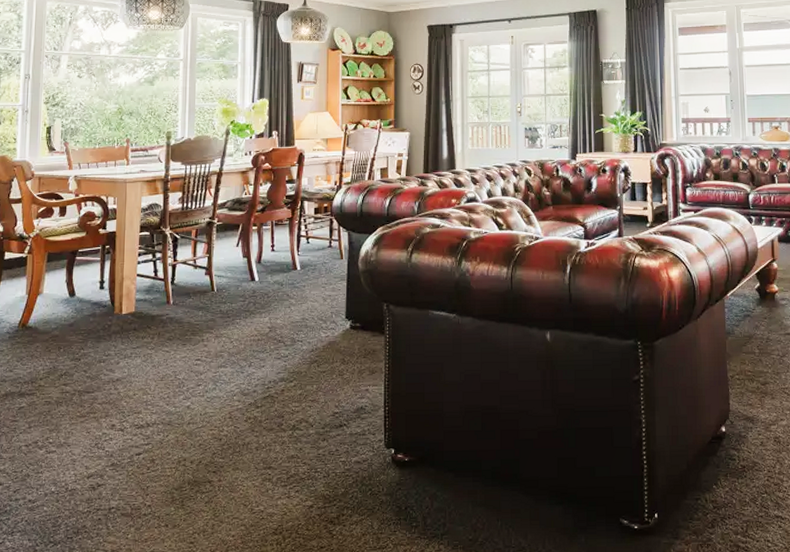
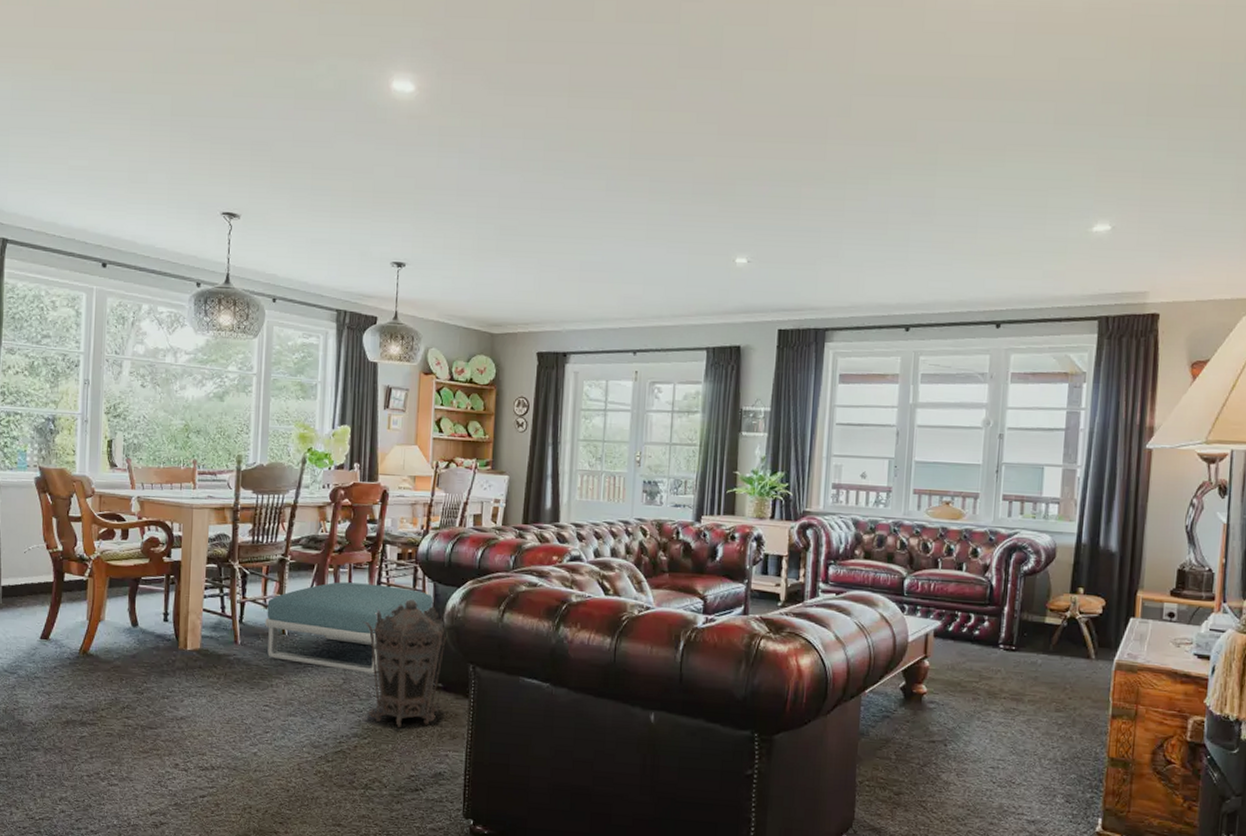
footstool: none [195,238,348,320] -> present [265,582,433,674]
lantern: none [286,249,363,369] -> present [363,599,448,728]

